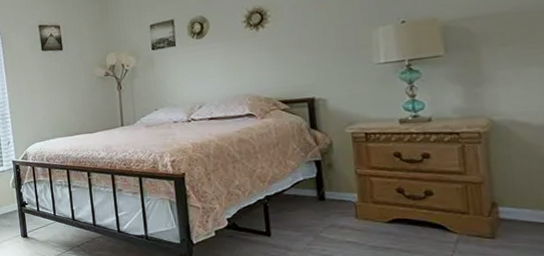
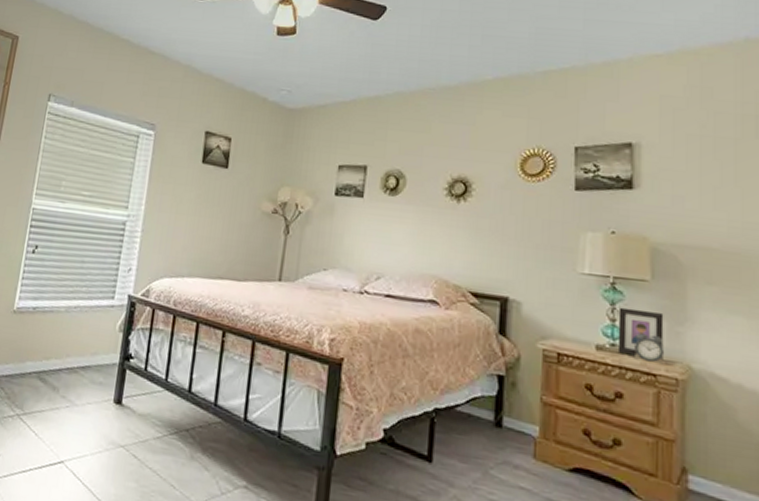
picture frame: none [416,80,464,122] -> present [617,307,664,360]
alarm clock: none [434,100,466,124] -> present [633,333,665,365]

